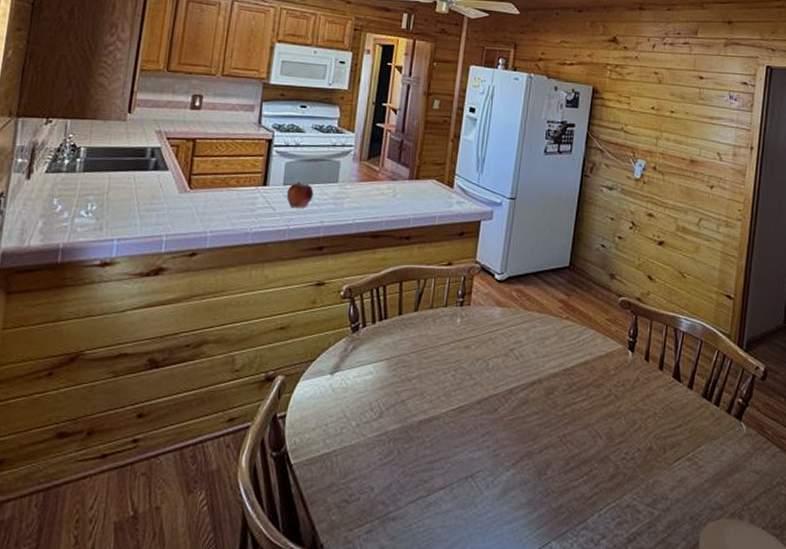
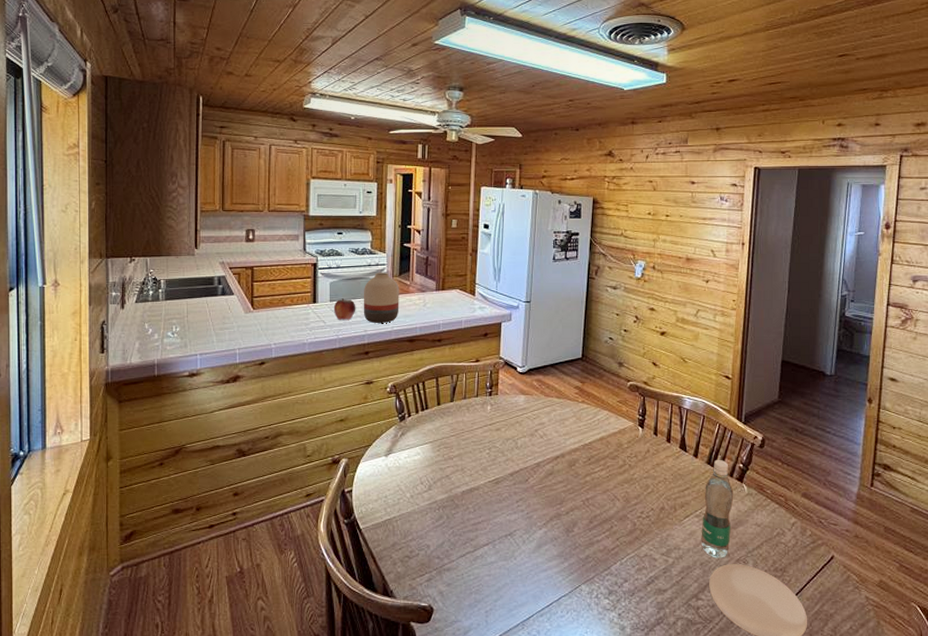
vase: none [321,155,367,214] -> present [363,273,399,323]
bottle: none [692,392,731,512] -> present [701,459,734,558]

